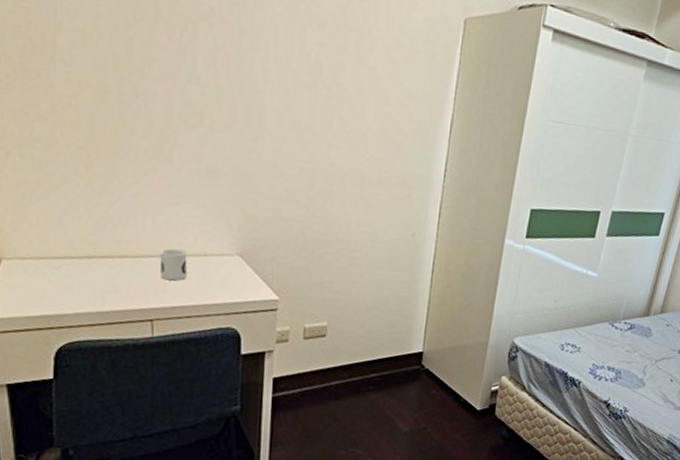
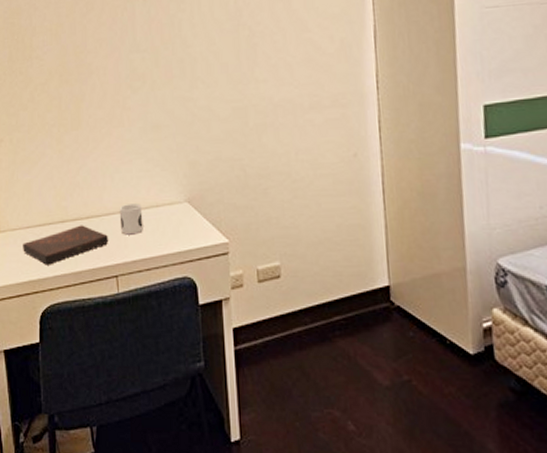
book: none [35,263,146,301] -> present [23,225,109,265]

